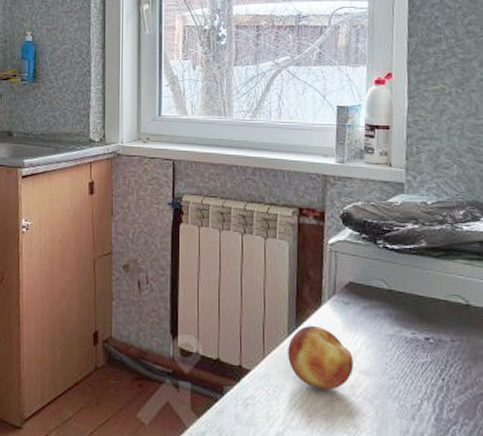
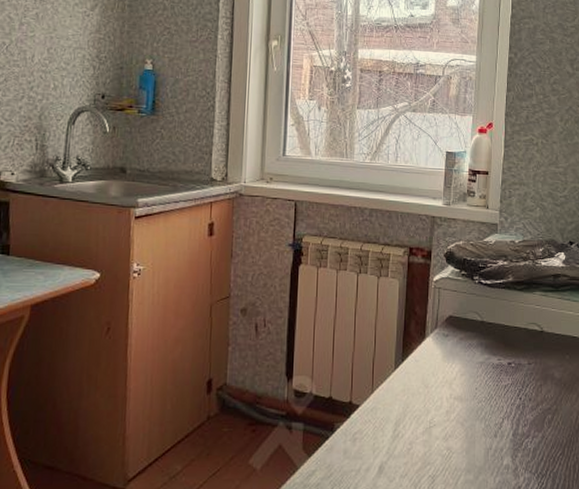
fruit: present [288,326,354,391] -> none [394,359,450,418]

